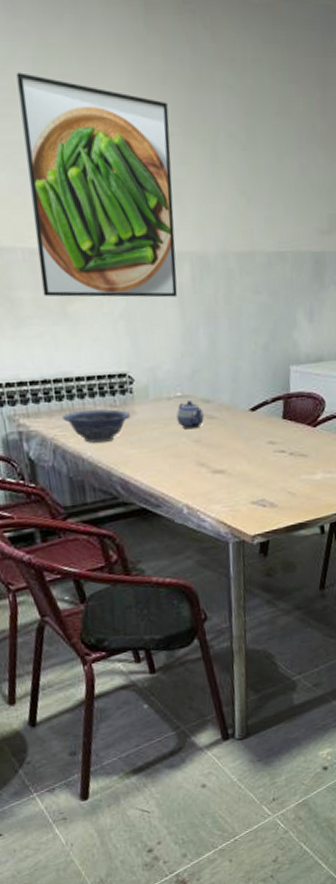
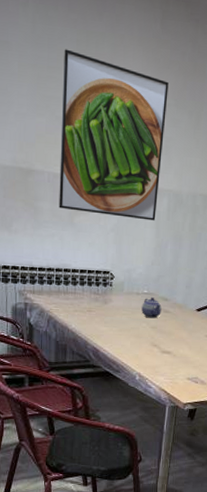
decorative bowl: present [62,409,130,444] -> none [58,294,107,320]

